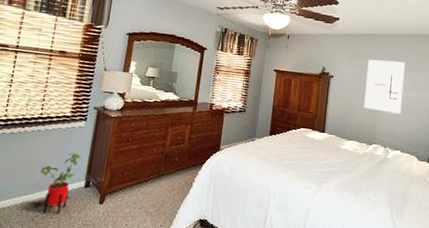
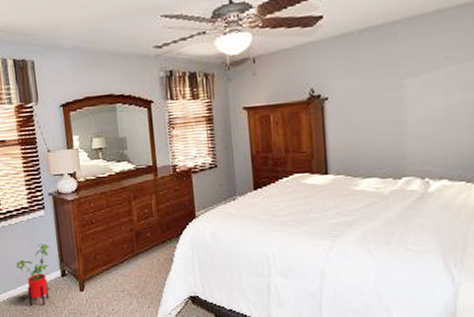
wall art: present [364,59,406,114] -> none [377,53,442,132]

